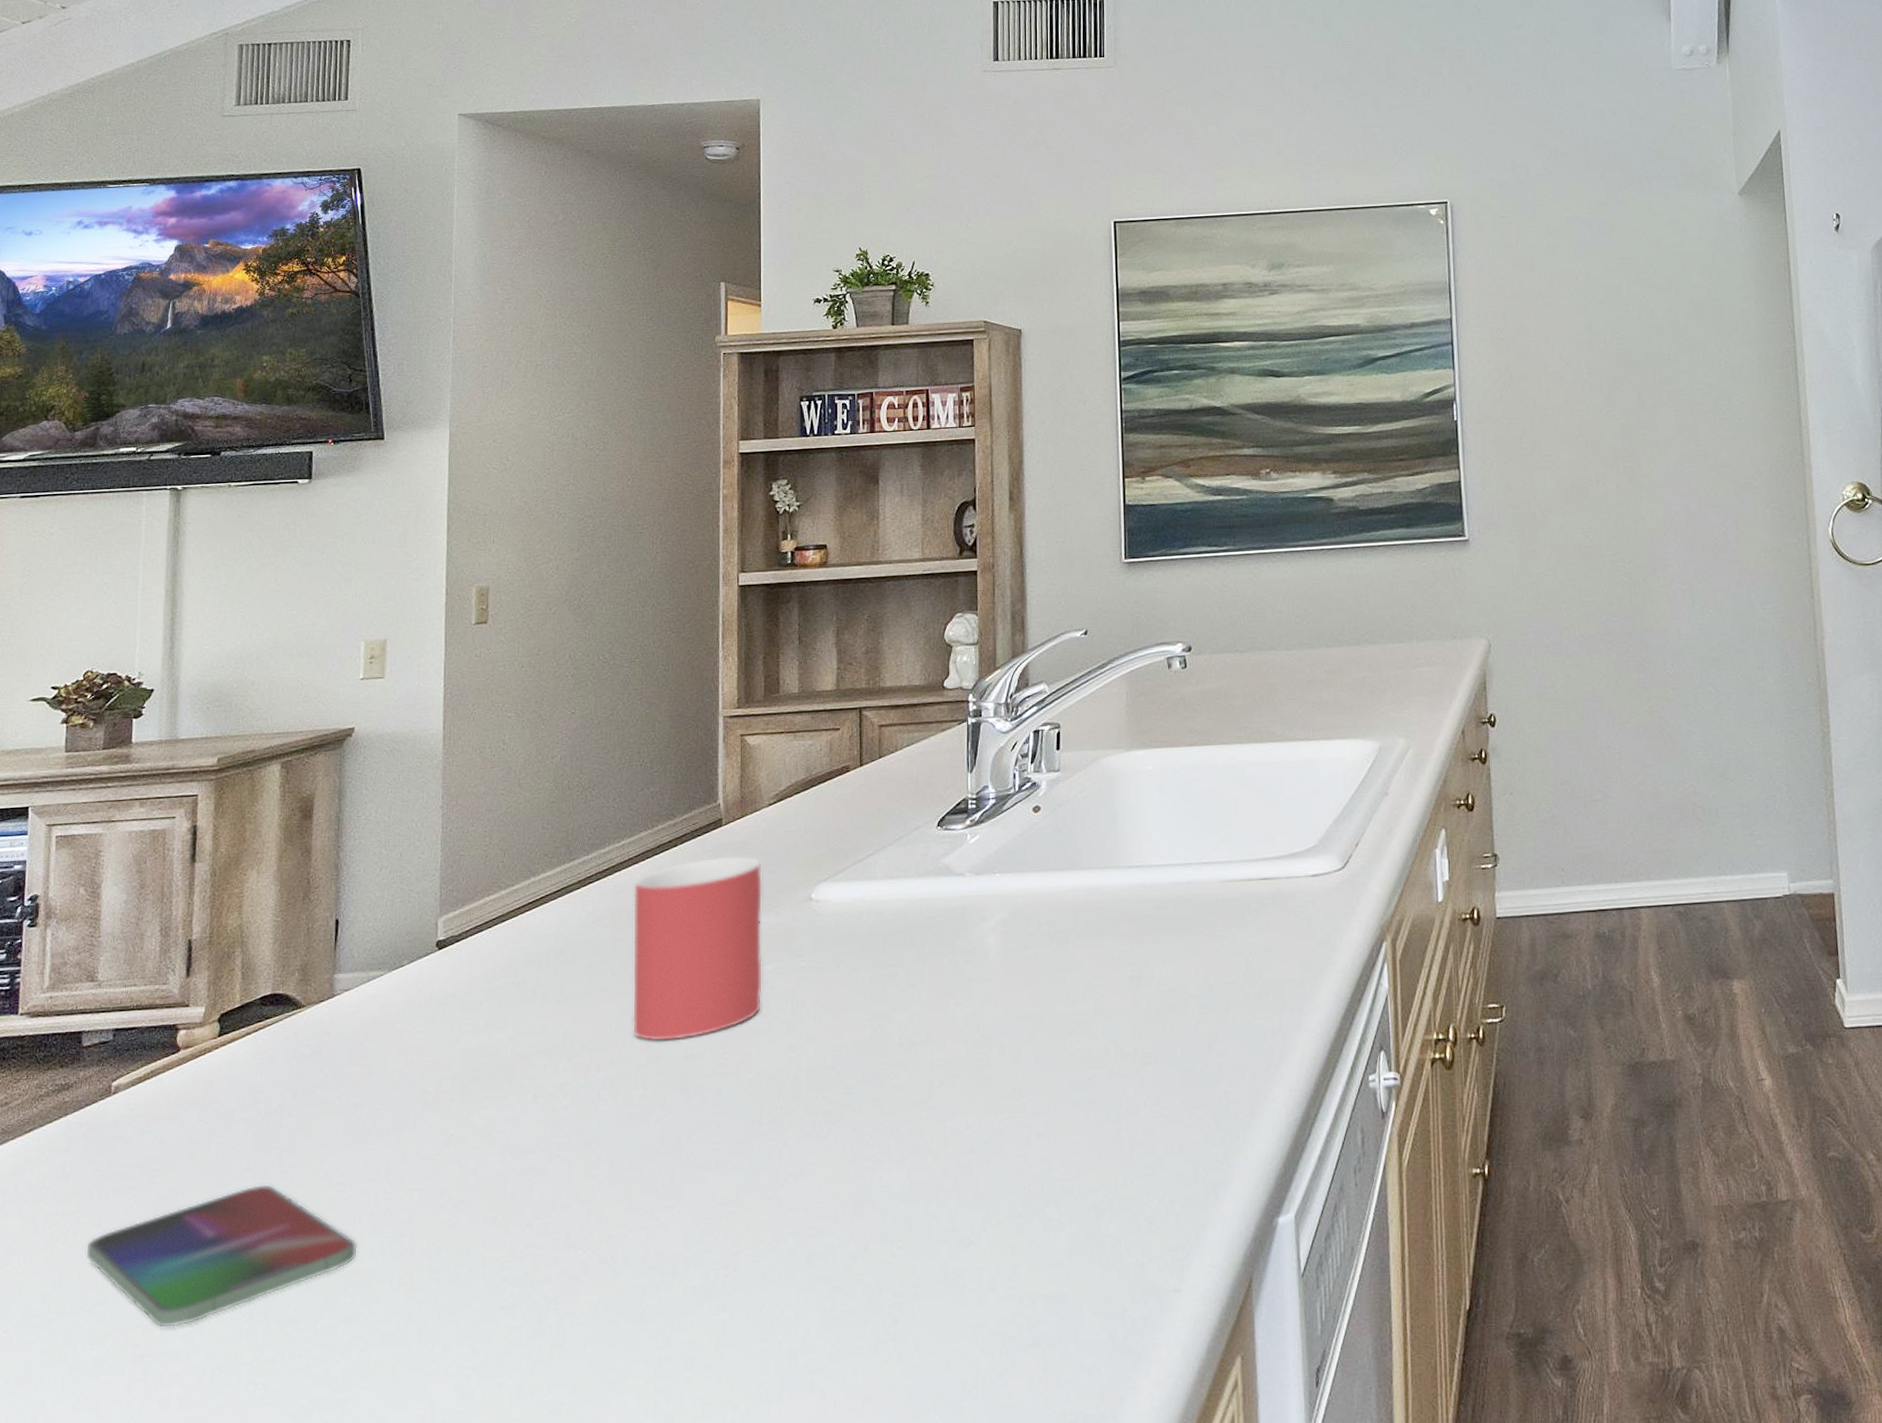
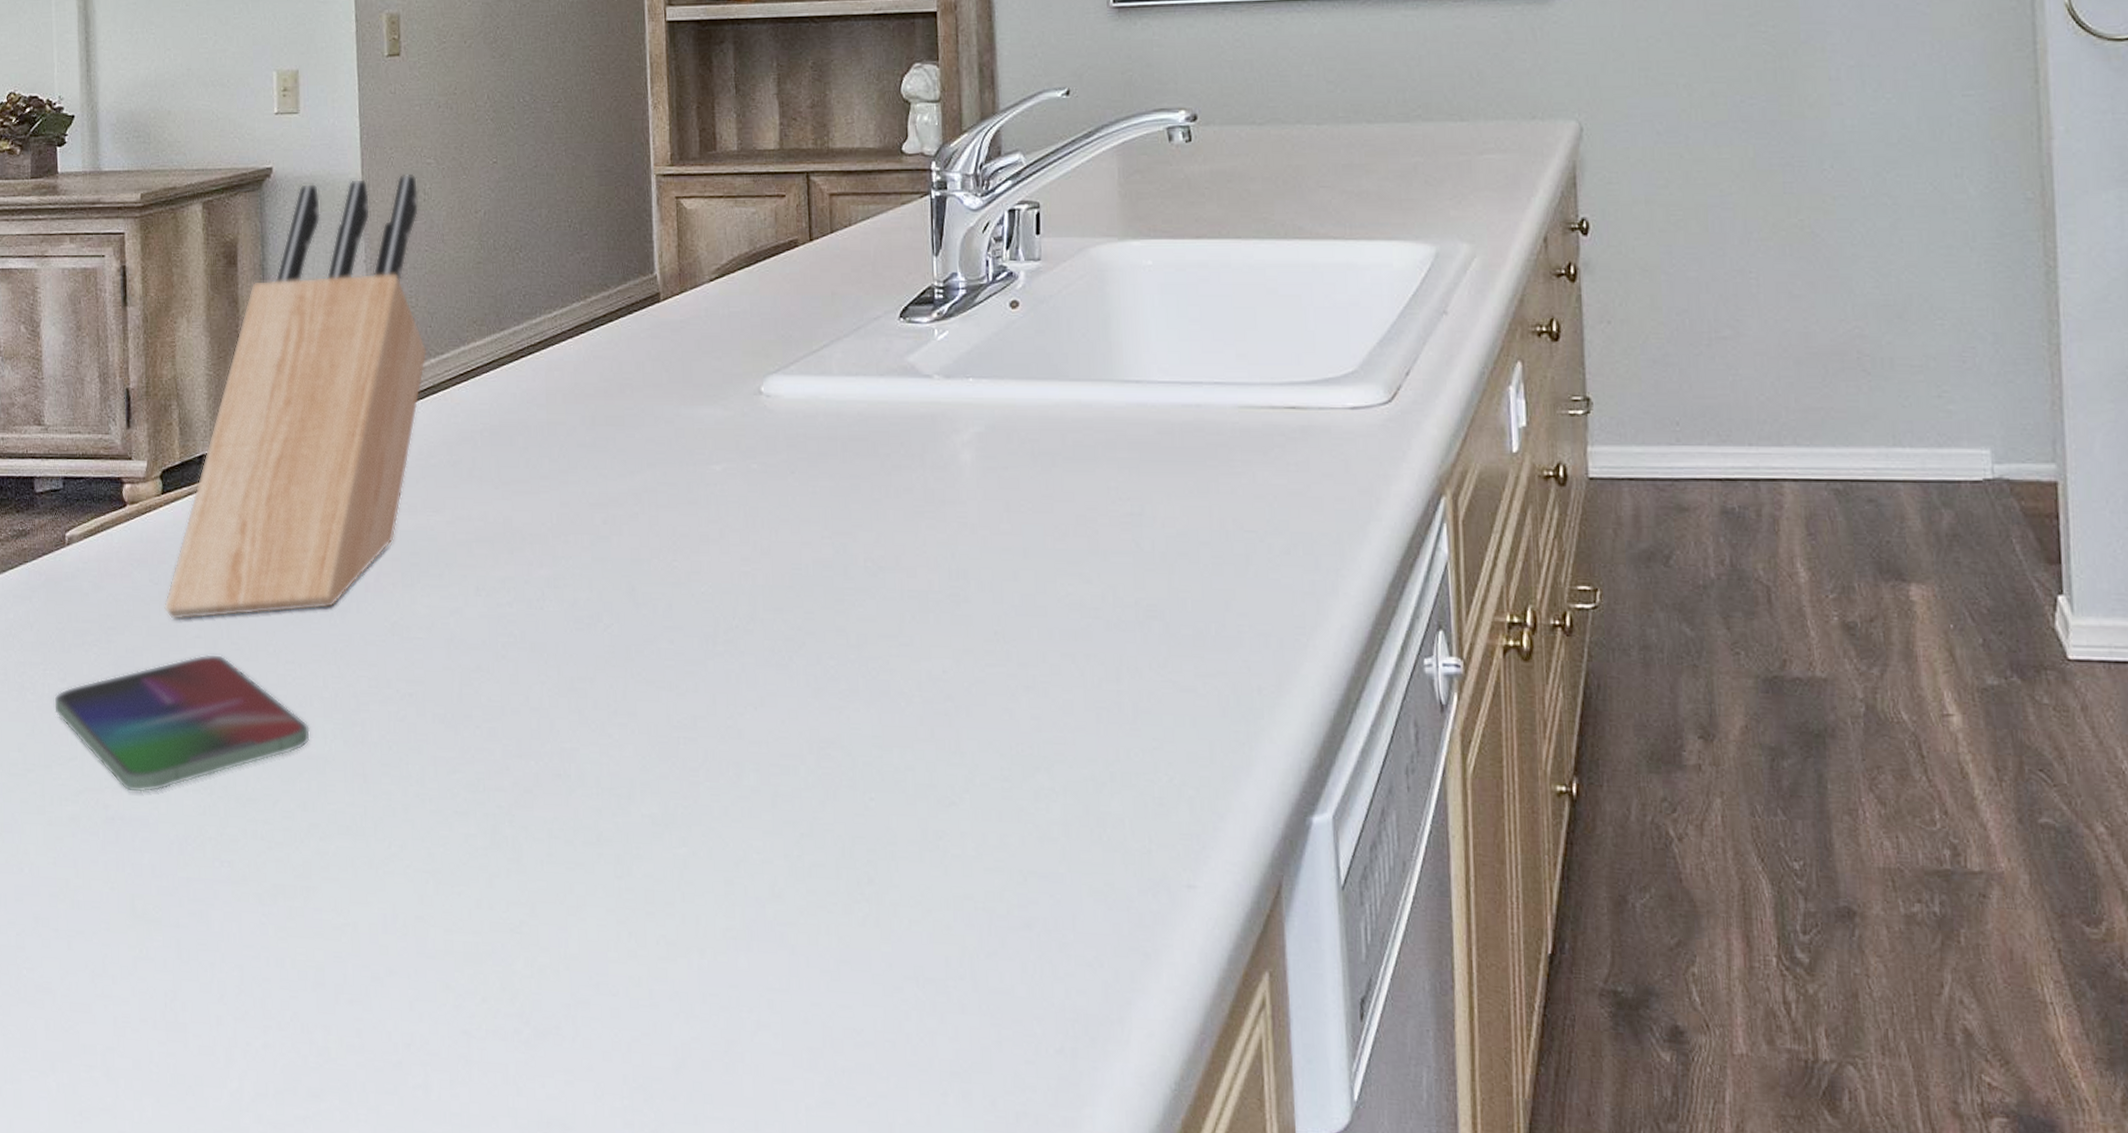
knife block: none [213,726,498,1156] -> present [164,173,428,621]
mug: present [632,855,763,1042] -> none [568,337,712,542]

